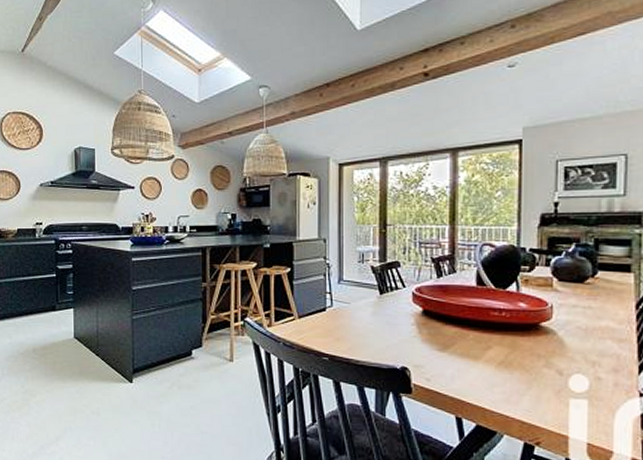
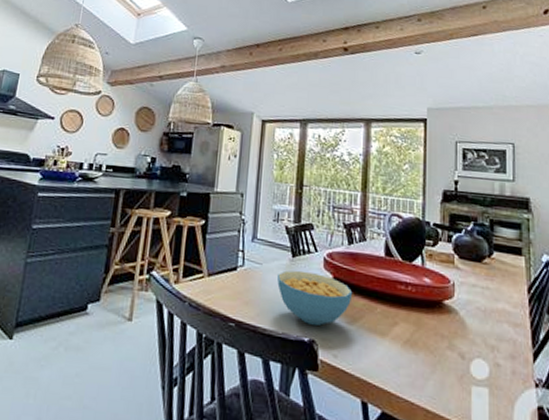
cereal bowl: none [367,306,444,355] -> present [277,270,353,327]

